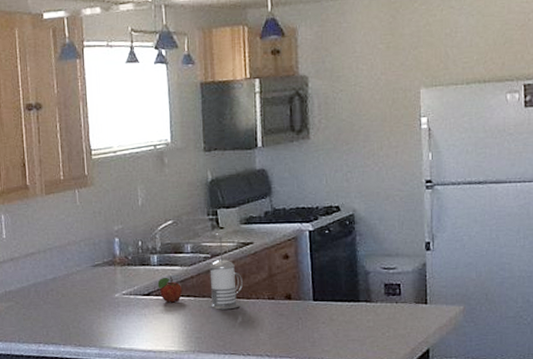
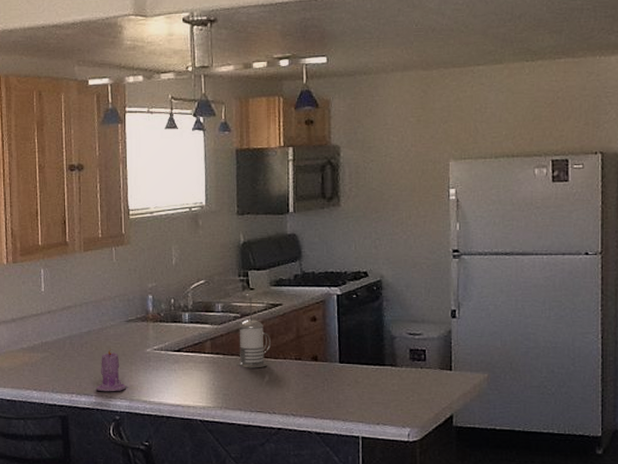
candle: none [63,294,96,340] -> present [96,348,127,392]
fruit: present [157,277,183,303] -> none [188,334,212,360]

